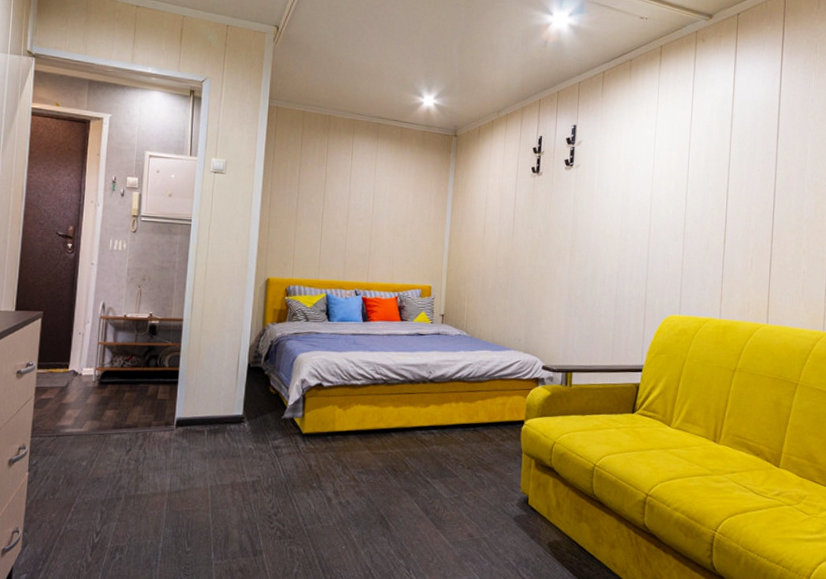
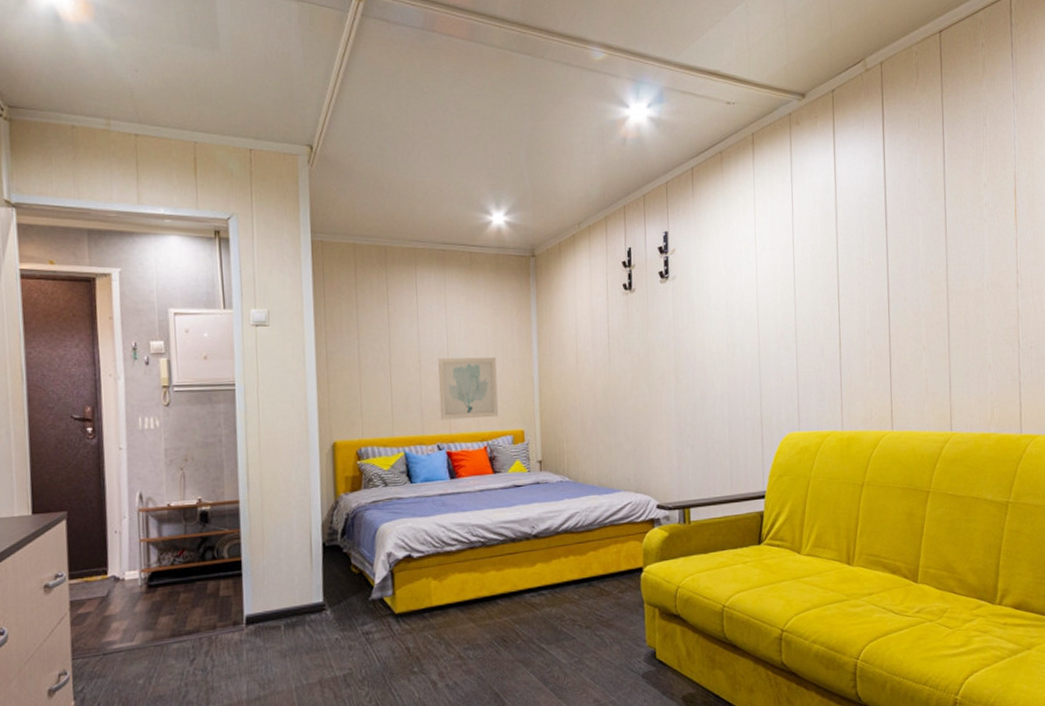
wall art: none [360,215,414,272] -> present [438,356,499,420]

